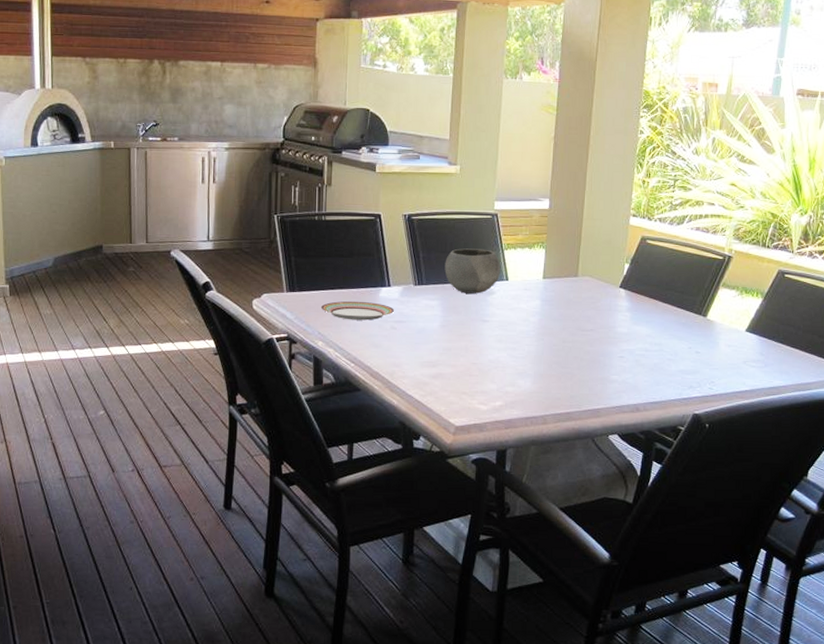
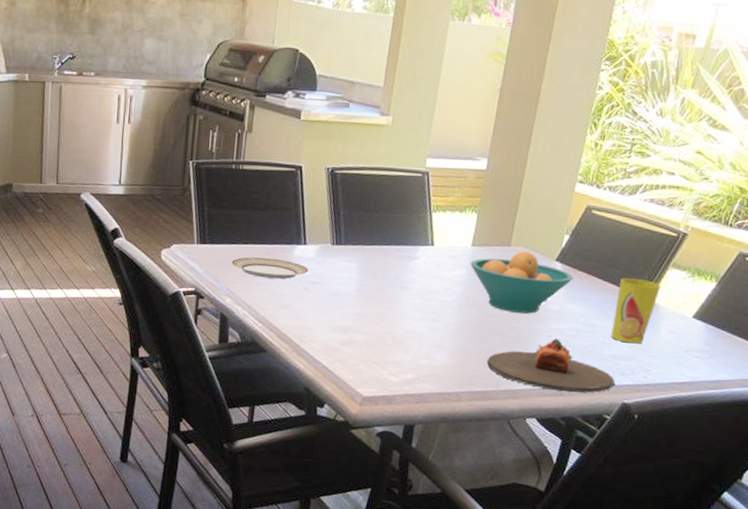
bowl: present [444,248,501,294] -> none [365,208,427,258]
fruit bowl: none [543,281,637,337] -> present [470,251,574,314]
plate: none [567,359,684,408] -> present [486,339,615,393]
cup: none [676,299,714,359] -> present [611,278,661,344]

